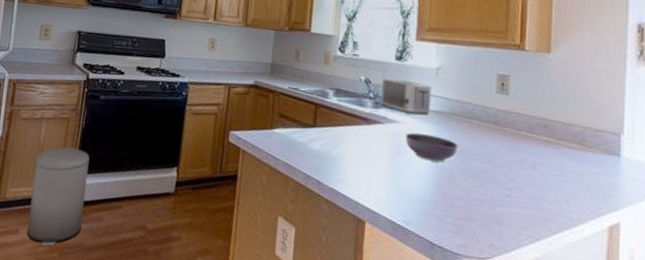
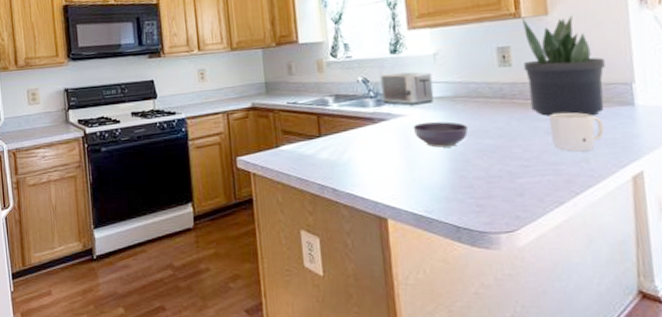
pedal bin: present [26,146,90,247] -> none [52,203,111,302]
planter: none [520,51,597,158] -> present [523,15,605,116]
mug: none [537,148,589,193] -> present [549,112,605,152]

